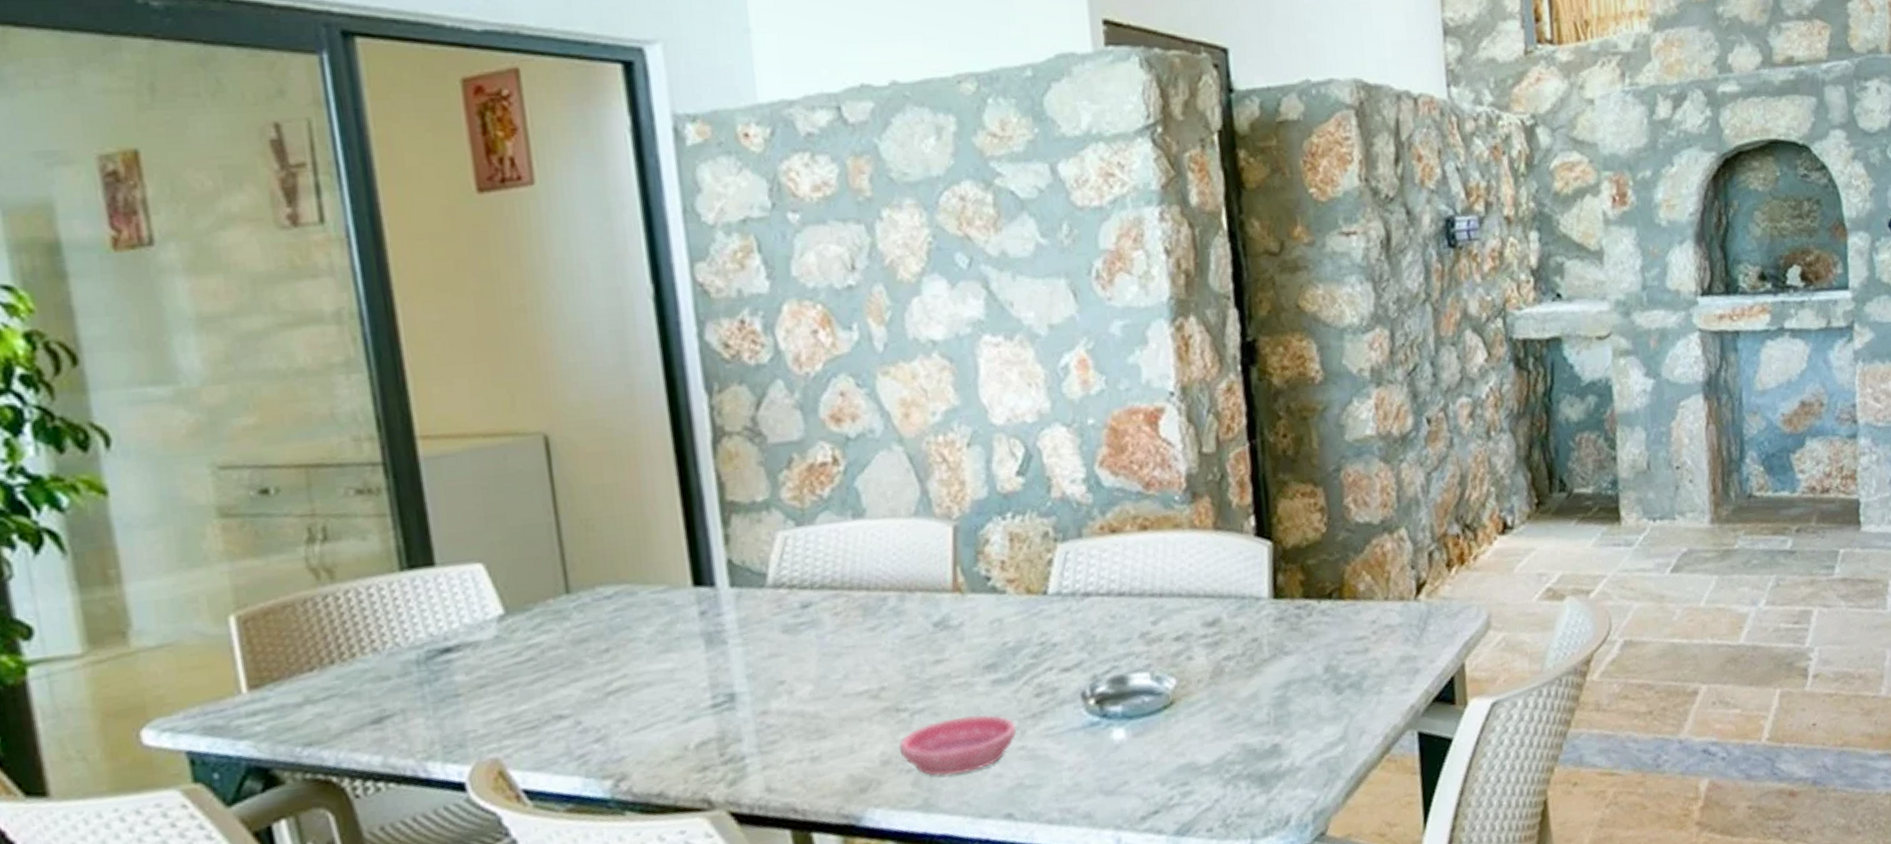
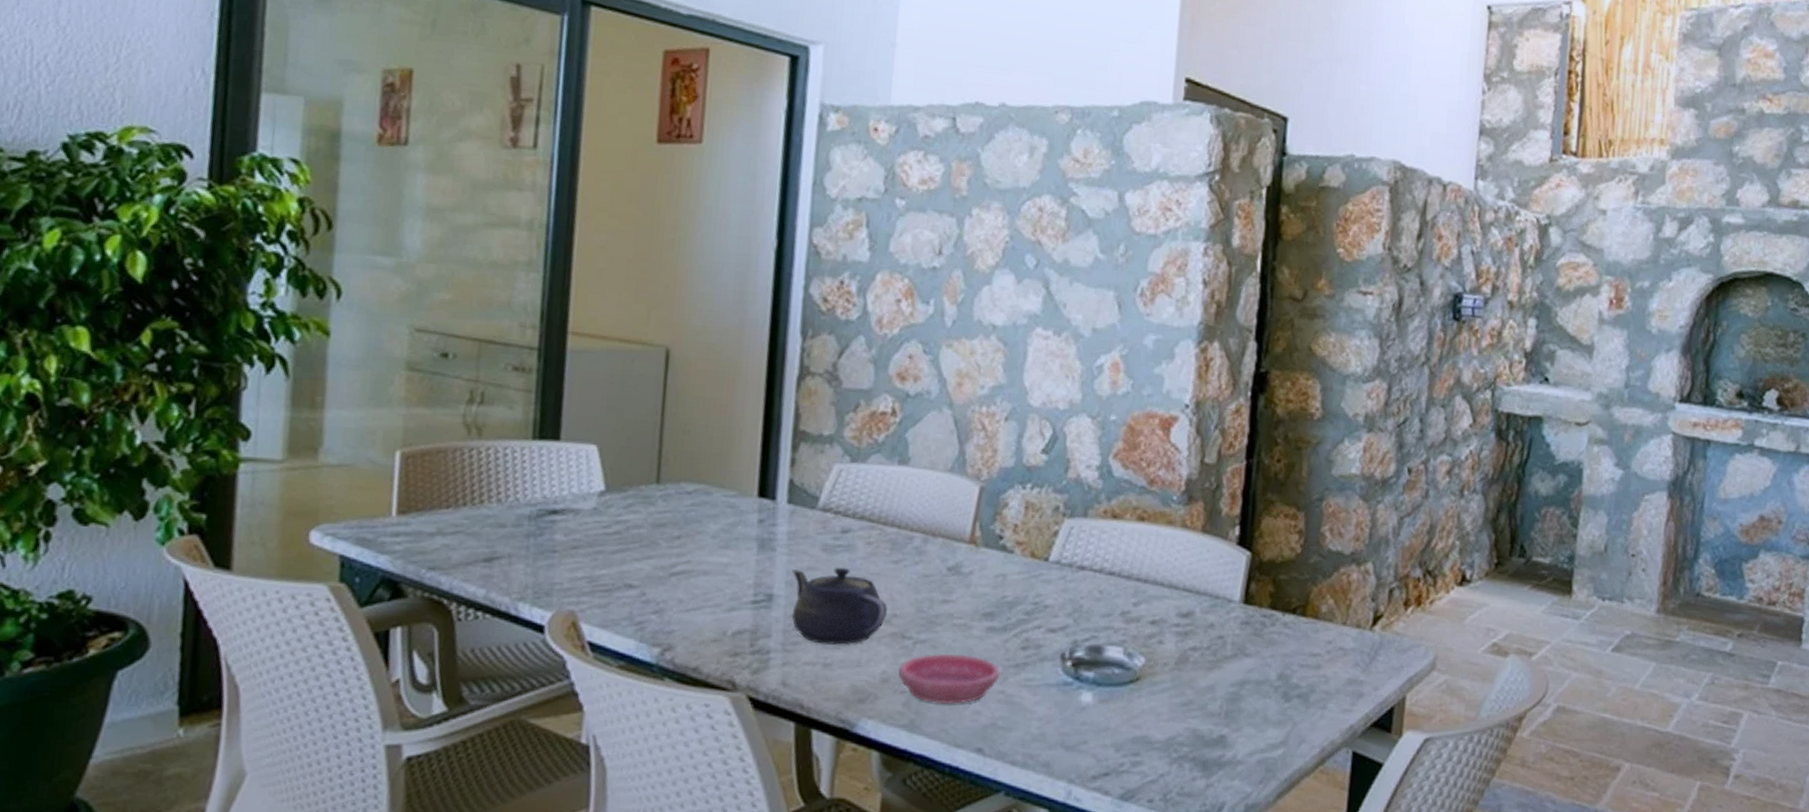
teapot: none [751,645,873,737] -> present [791,567,887,645]

